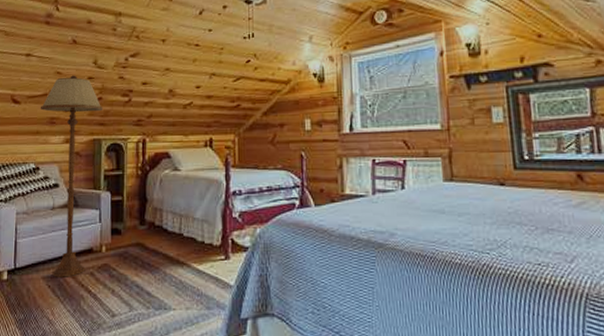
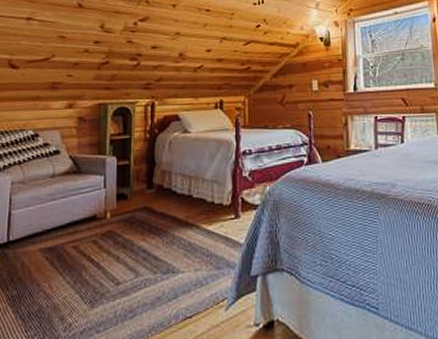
floor lamp: present [40,75,103,277] -> none [40,39,110,248]

